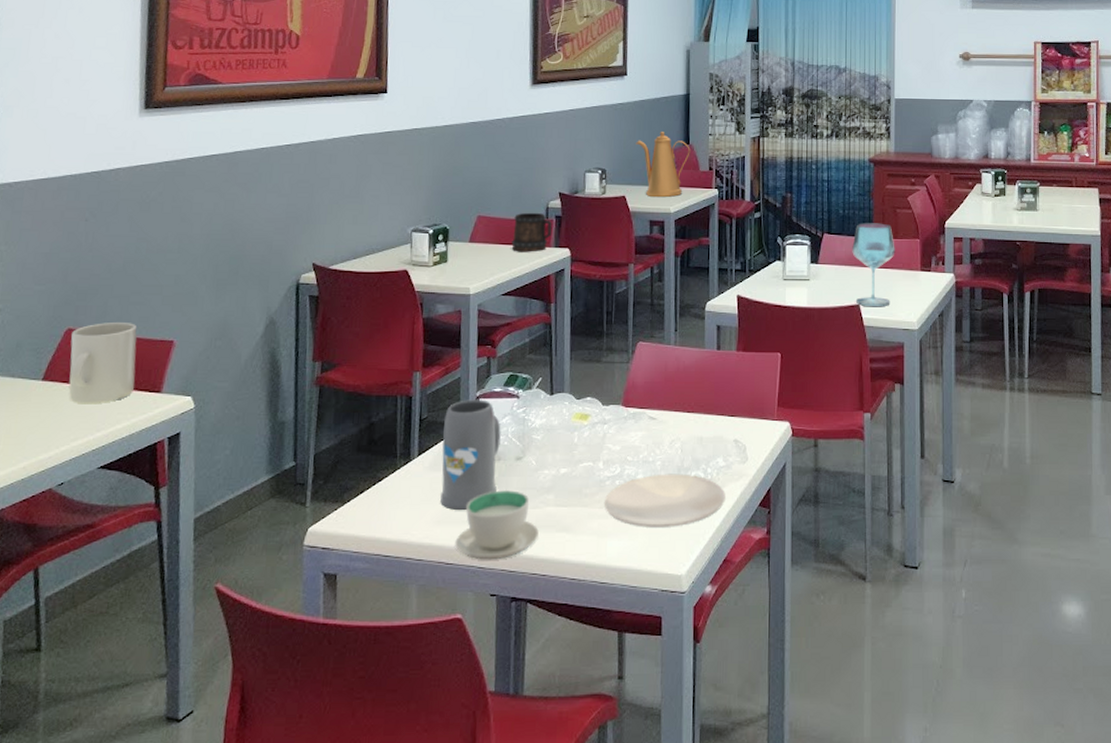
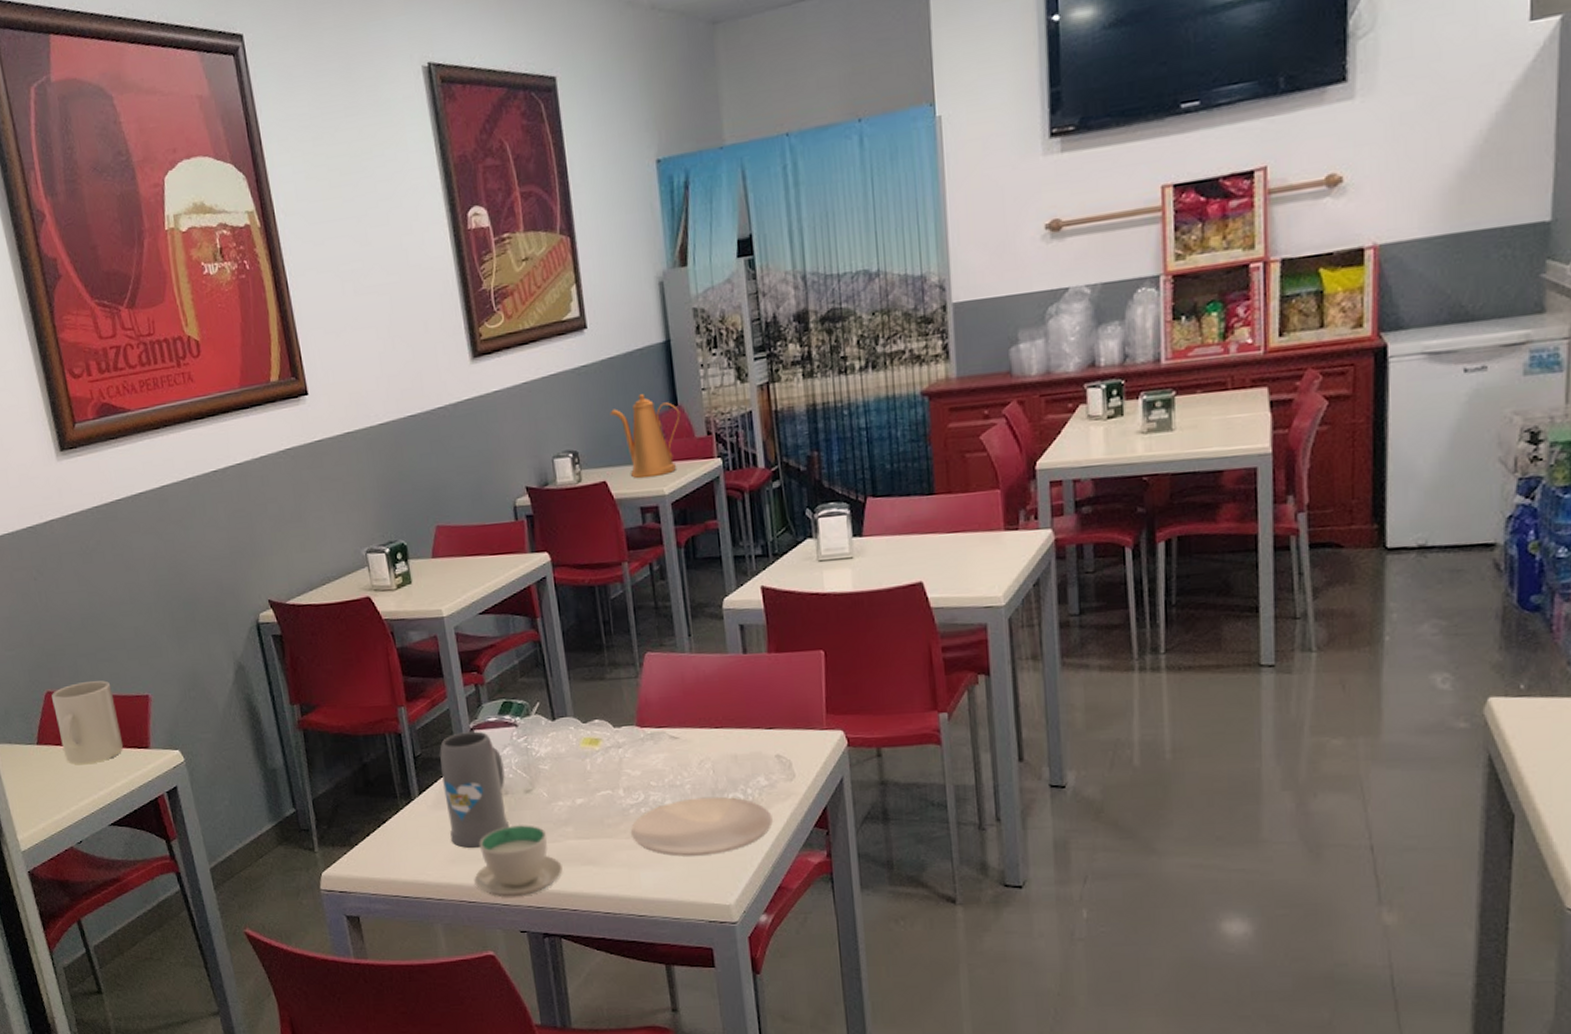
beer mug: present [511,212,552,252] -> none [478,514,524,563]
wine glass: present [852,223,895,307] -> none [906,474,967,584]

